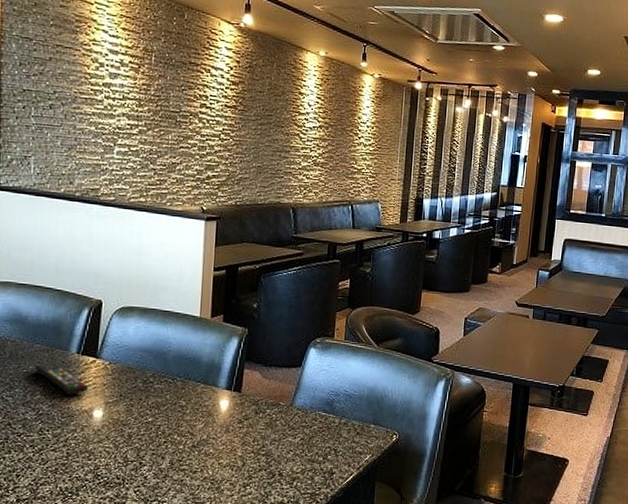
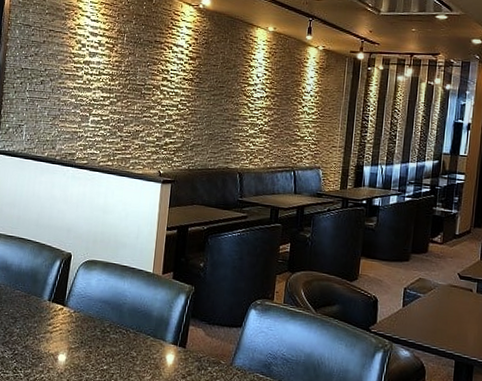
remote control: present [35,362,89,395] -> none [14,307,56,339]

